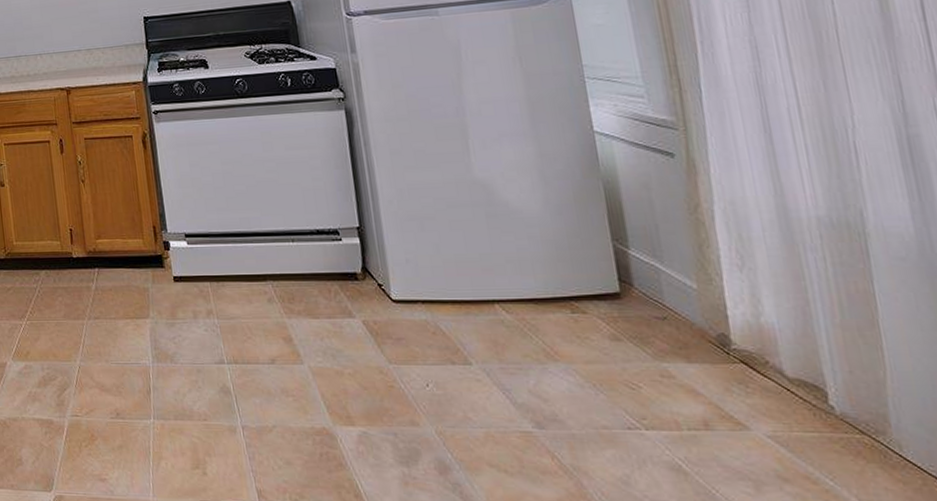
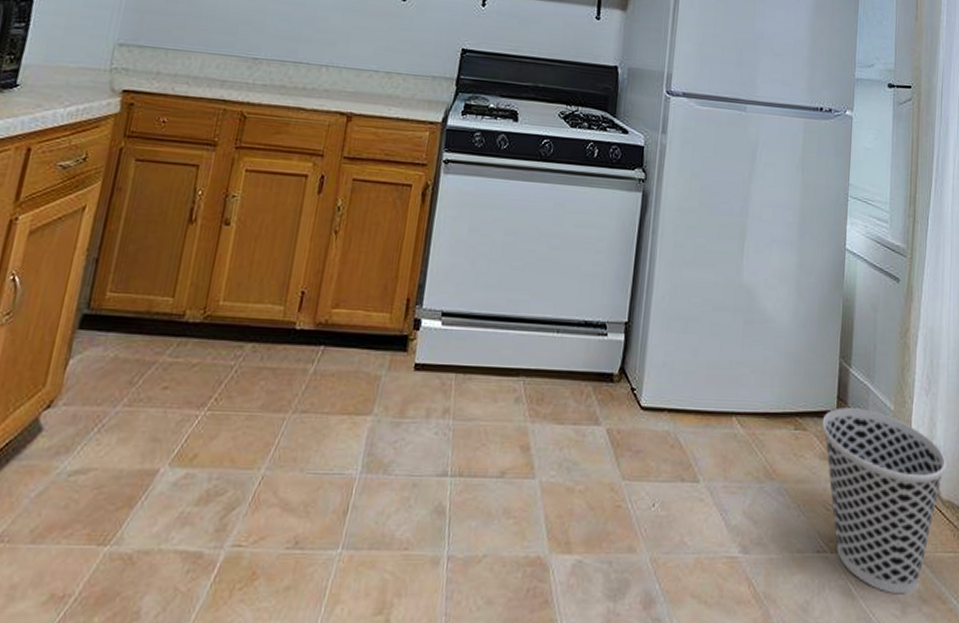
wastebasket: none [604,289,788,473] -> present [822,407,947,595]

